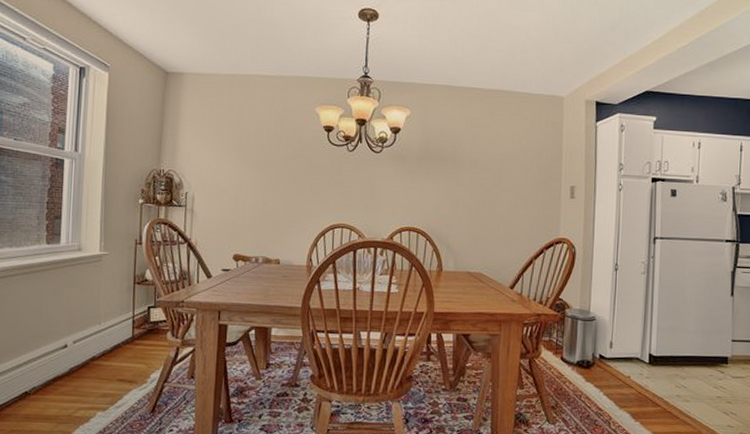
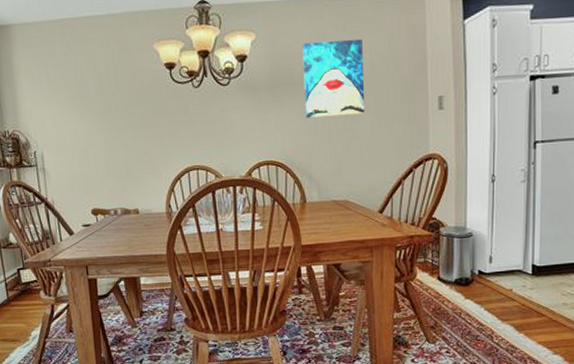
wall art: none [449,123,506,194] -> present [302,38,366,118]

